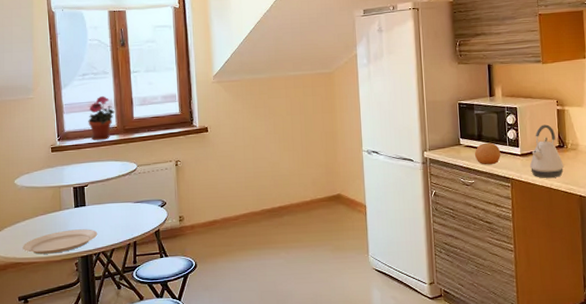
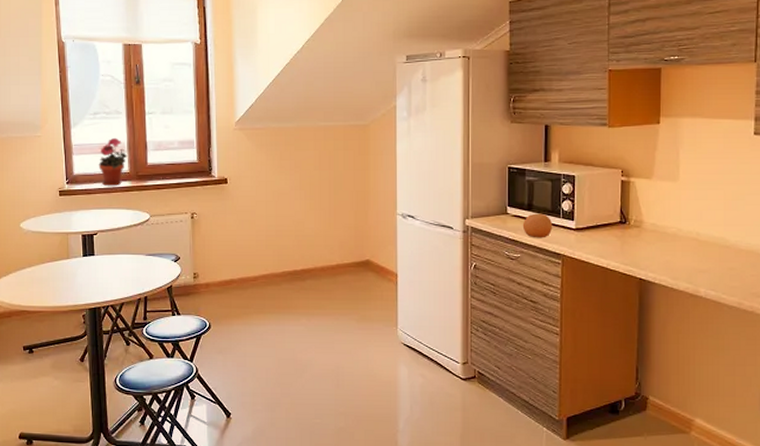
plate: present [22,229,98,254] -> none [28,280,107,304]
kettle: present [529,124,565,178] -> none [584,197,625,257]

